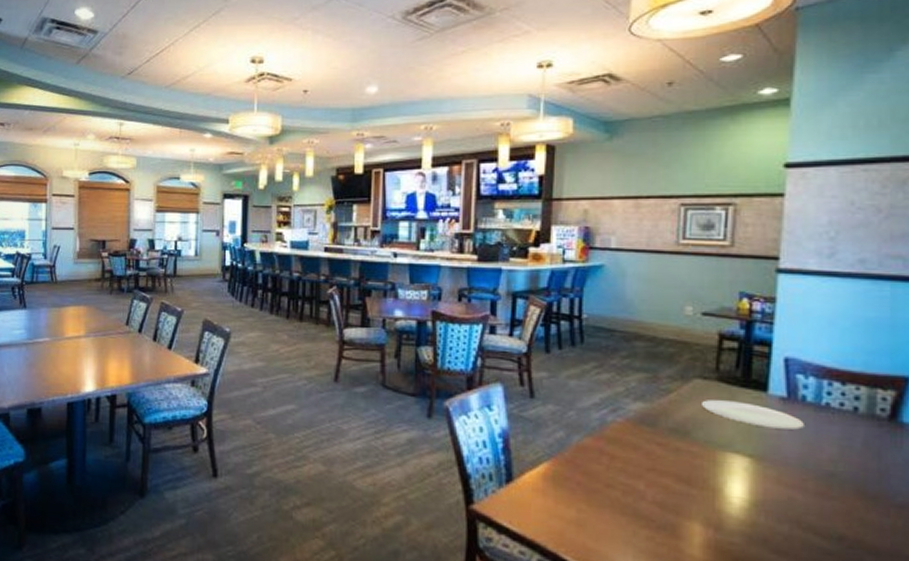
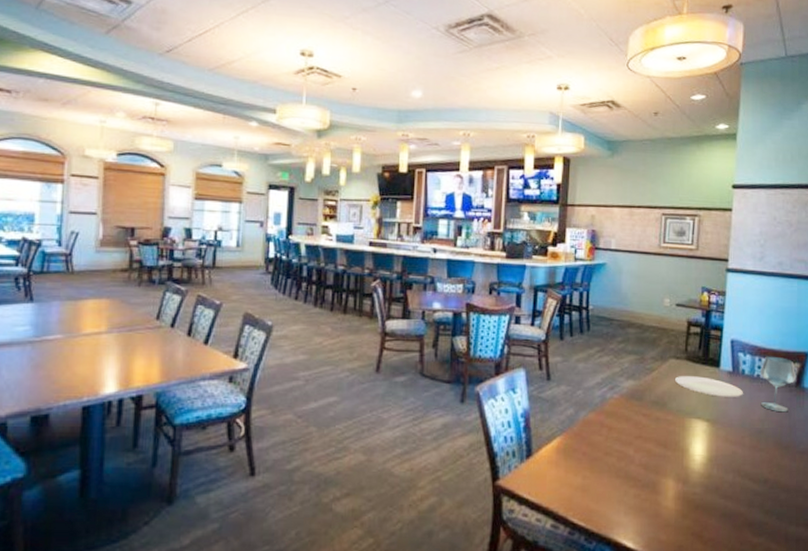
wine glass: none [831,379,888,453] -> present [760,356,795,413]

